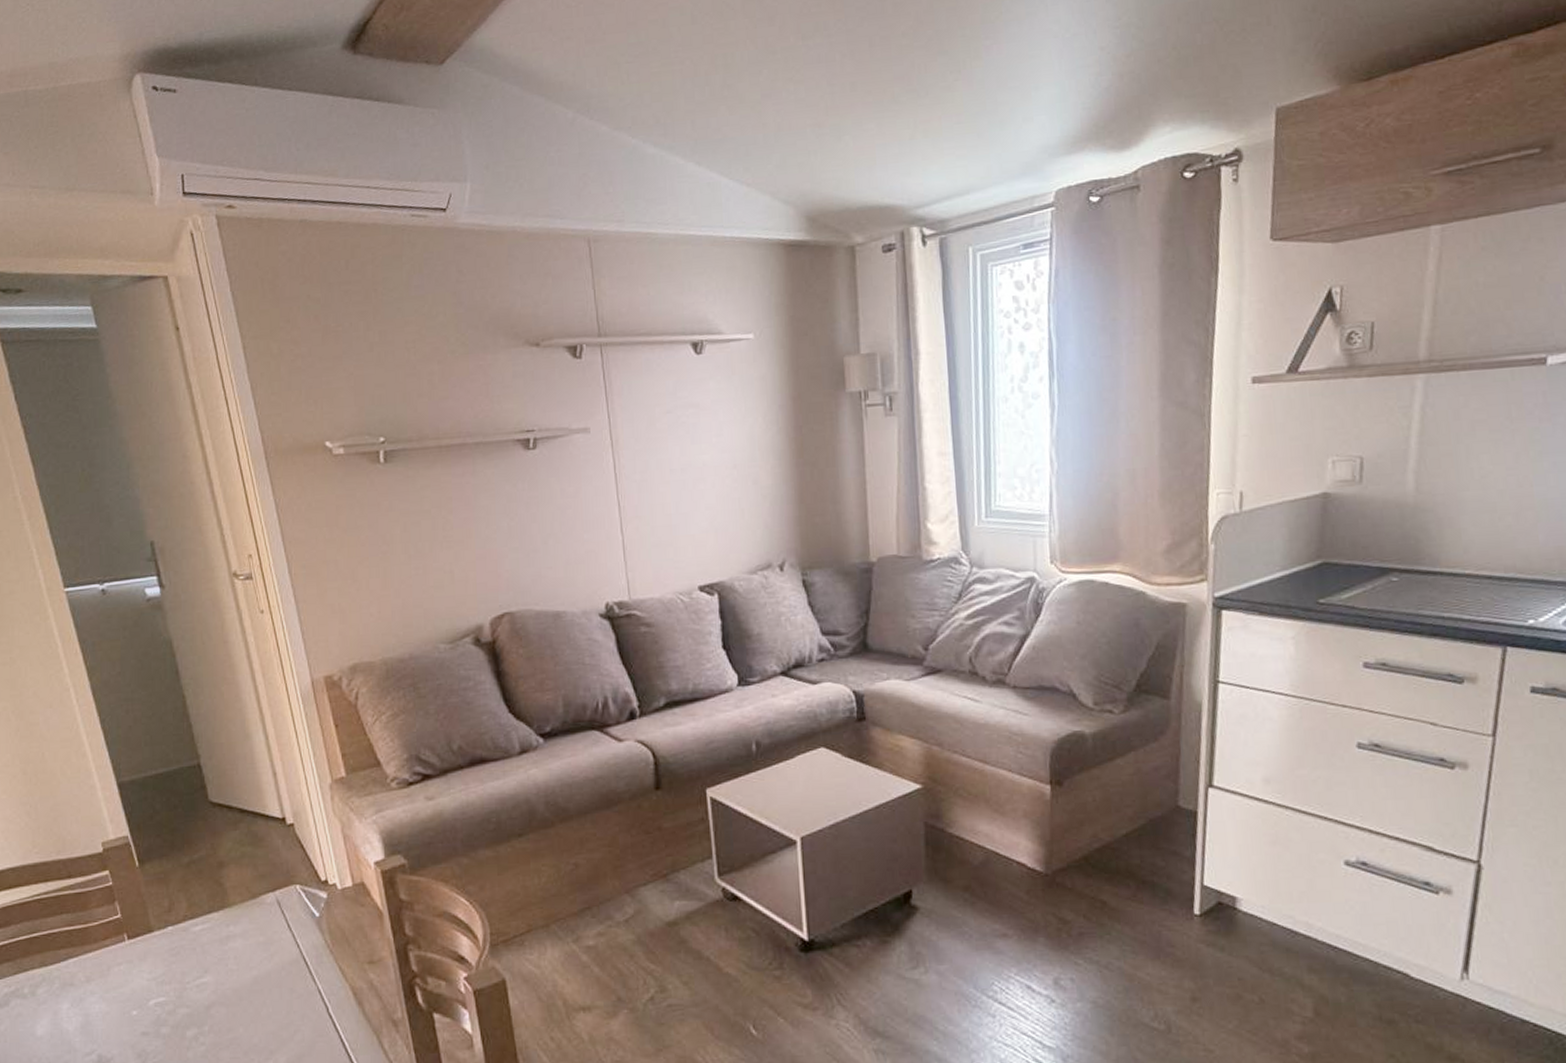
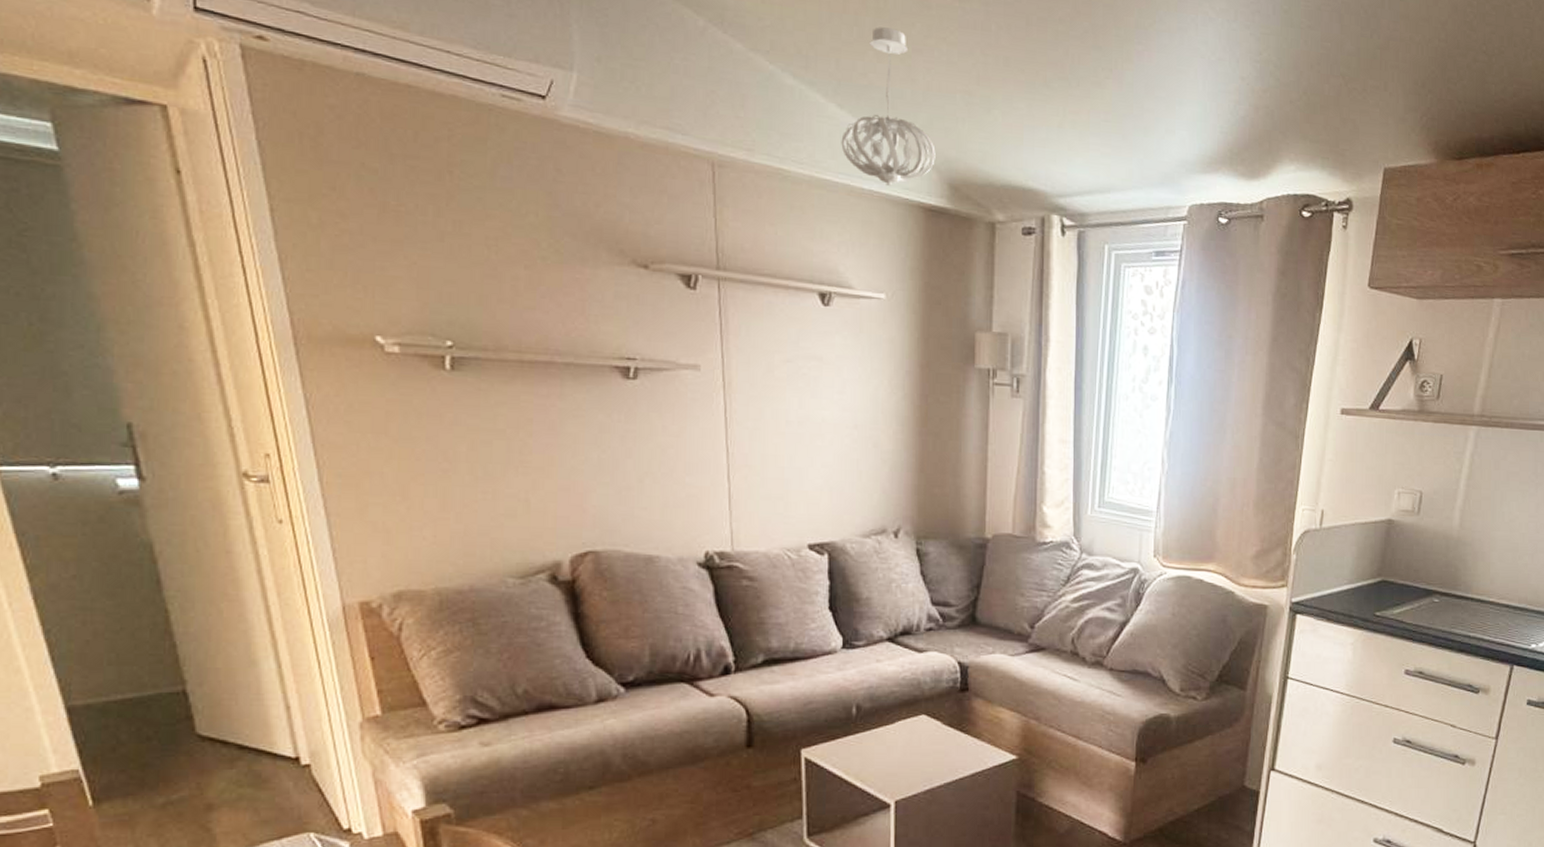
pendant light: none [701,80,791,229] -> present [841,27,936,186]

